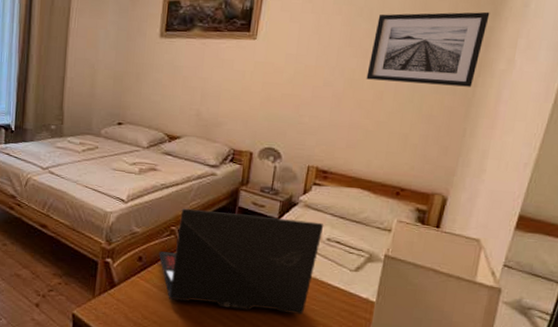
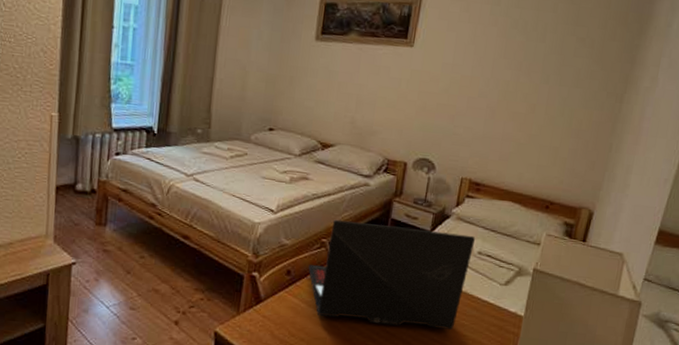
wall art: present [366,11,490,87] -> none [519,27,636,103]

